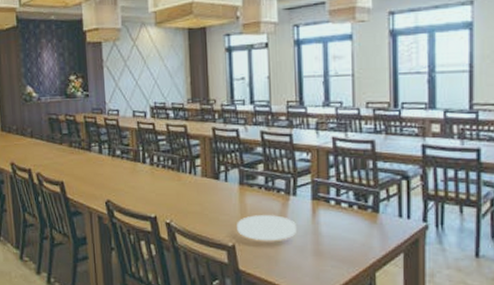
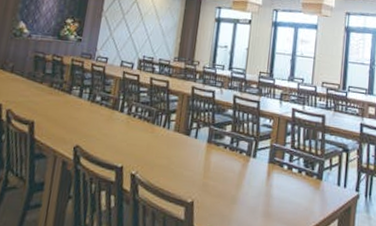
plate: present [237,215,296,241] -> none [198,173,252,201]

